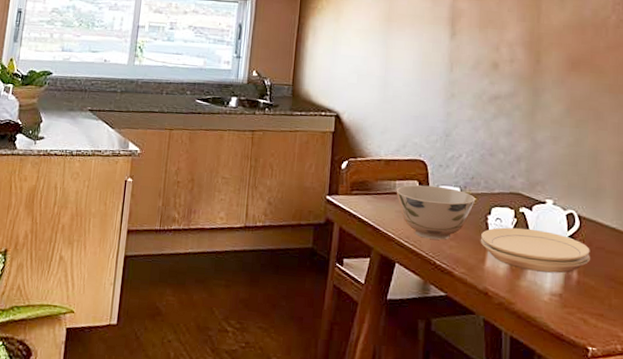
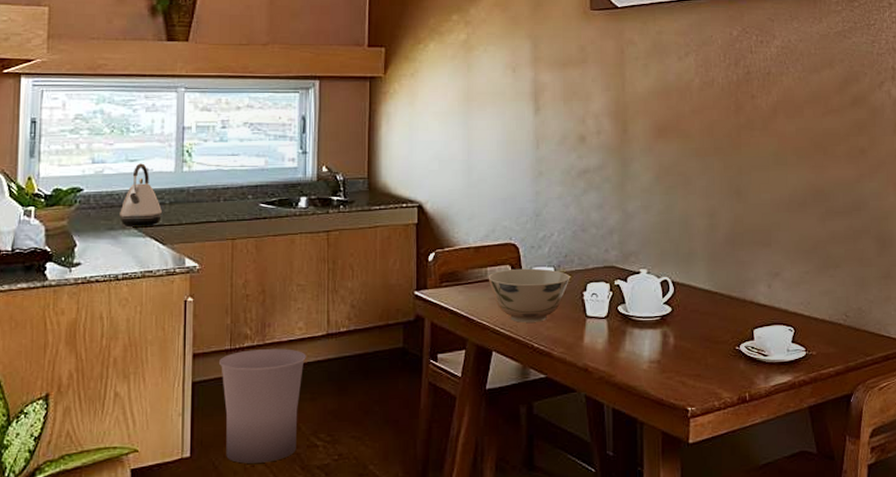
kettle: none [79,54,115,111] -> present [120,163,163,227]
waste bin: none [147,232,225,340] -> present [219,349,306,464]
plate: present [480,227,590,274] -> none [577,300,685,342]

